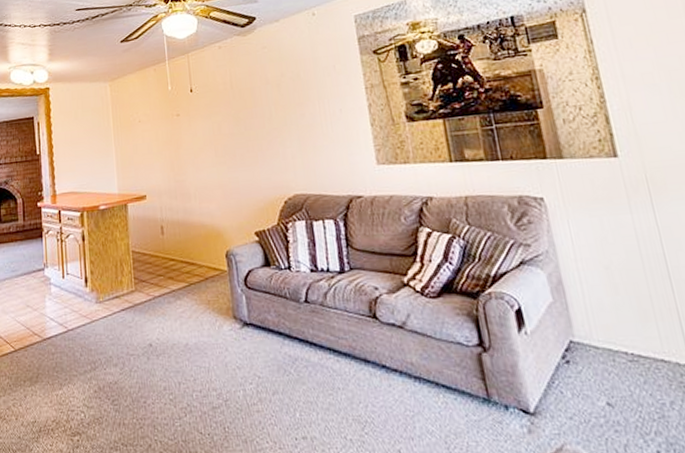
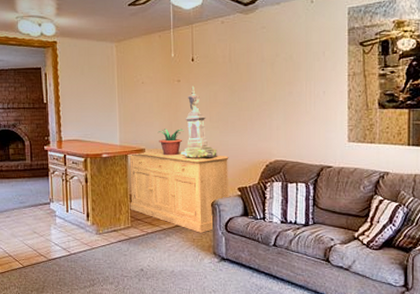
sideboard: none [128,193,245,292] -> present [128,149,229,233]
potted plant: none [158,168,188,201] -> present [157,129,184,156]
decorative urn: none [186,118,227,203] -> present [181,85,217,159]

